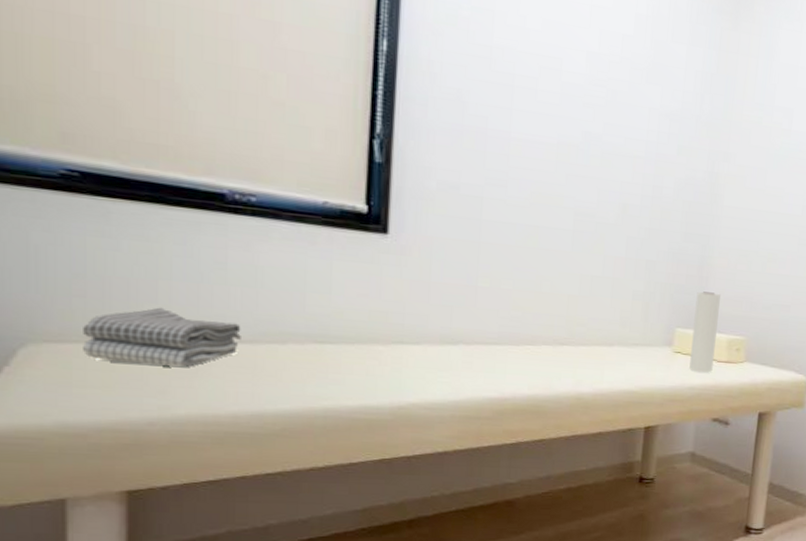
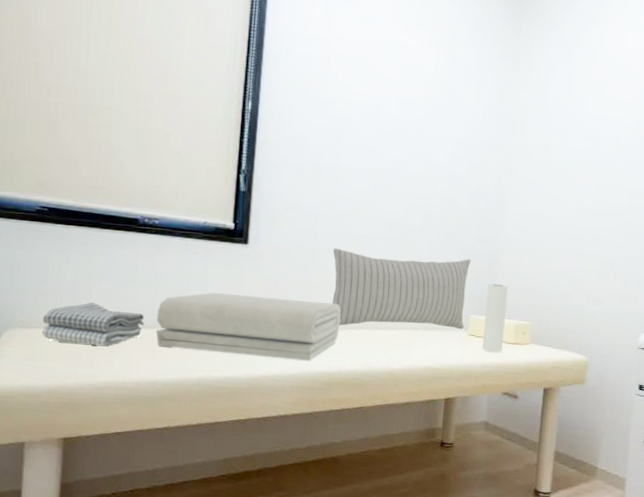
towel: none [259,296,516,385] -> present [156,292,341,361]
pillow: none [503,241,677,346] -> present [332,247,471,330]

